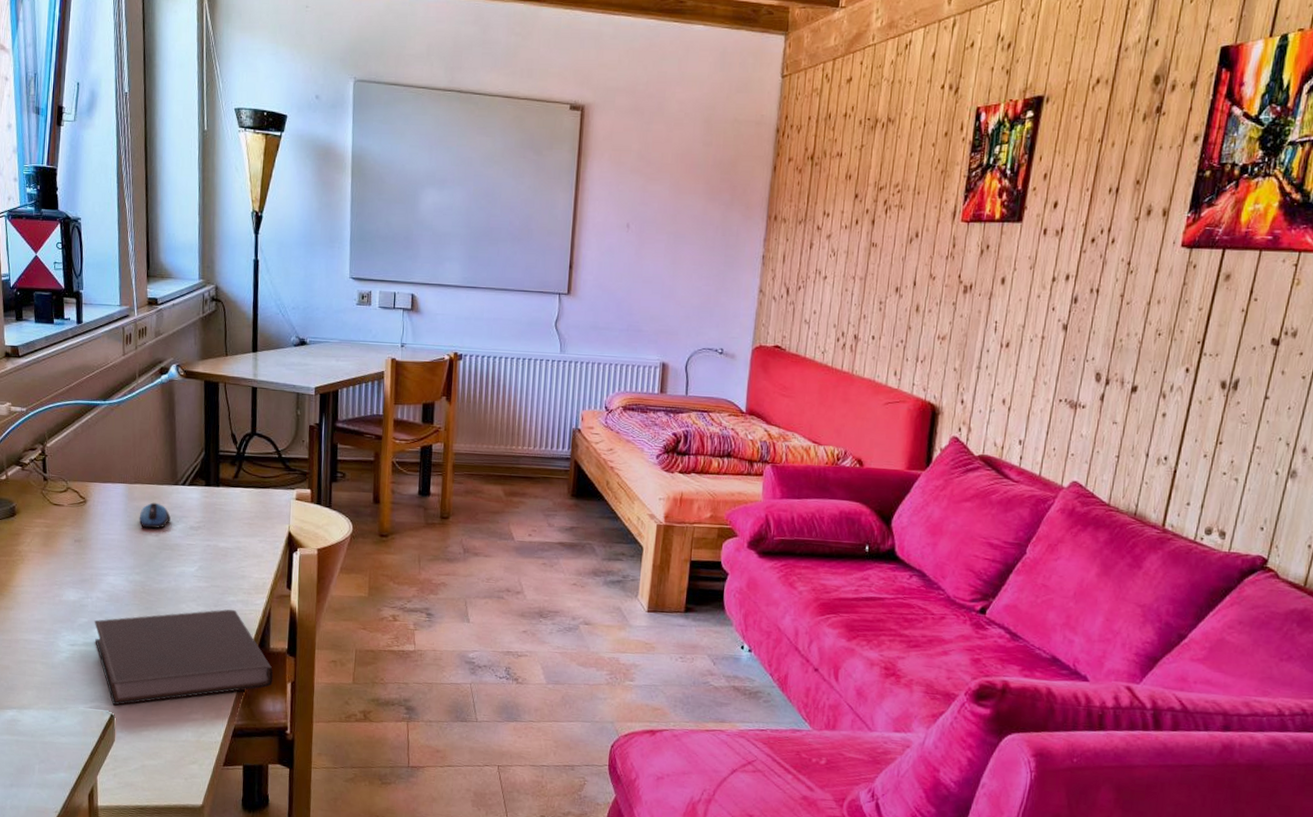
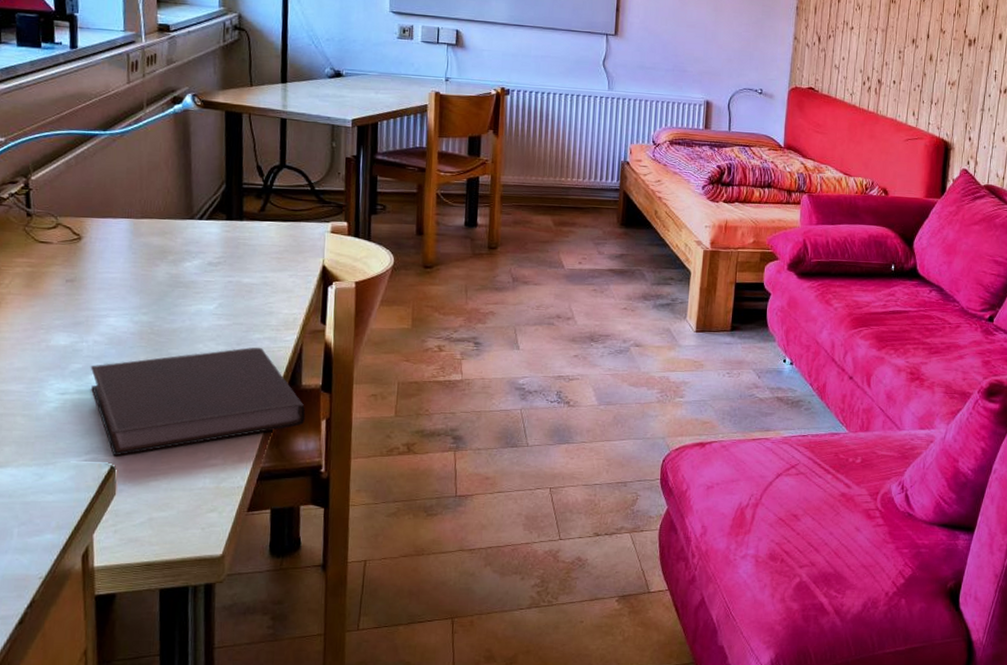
computer mouse: present [139,502,171,529] -> none [146,238,185,266]

